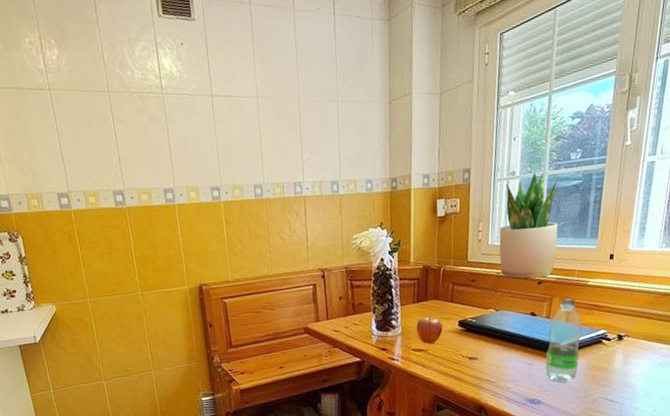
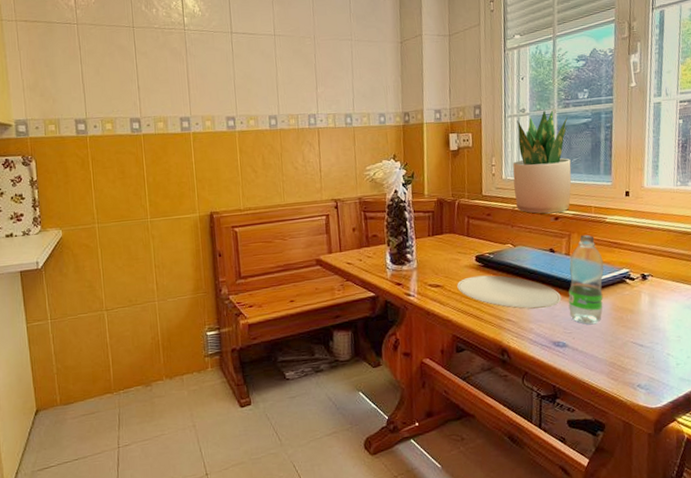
fruit: present [415,315,443,344] -> none [431,249,460,279]
plate: none [439,339,539,371] -> present [457,275,562,310]

